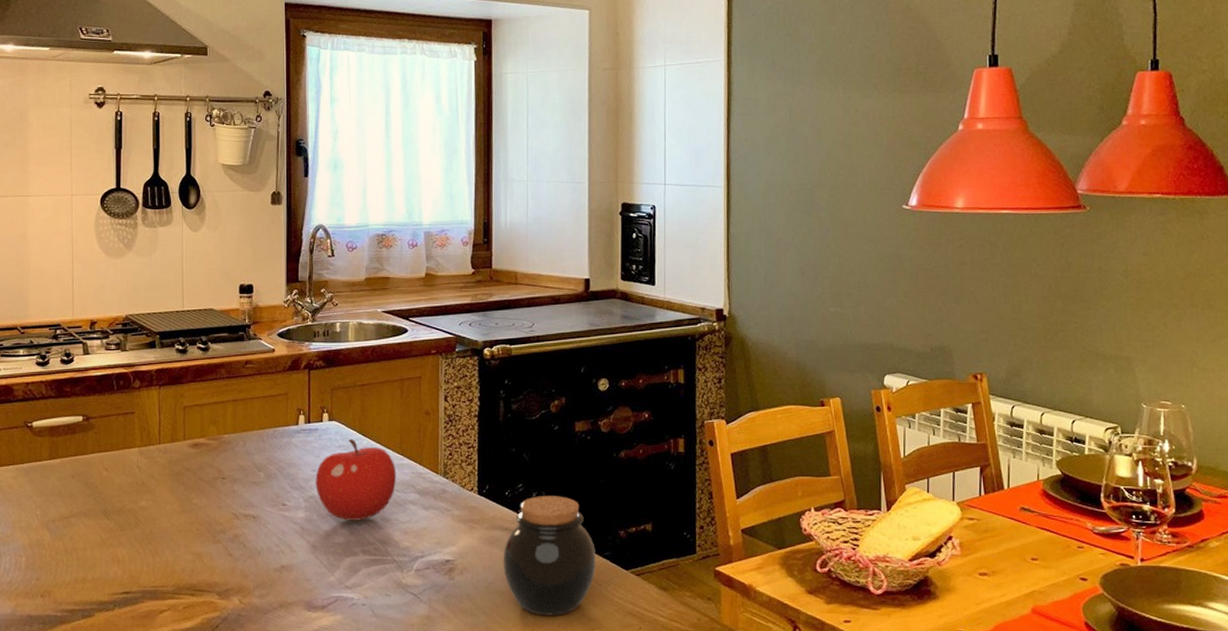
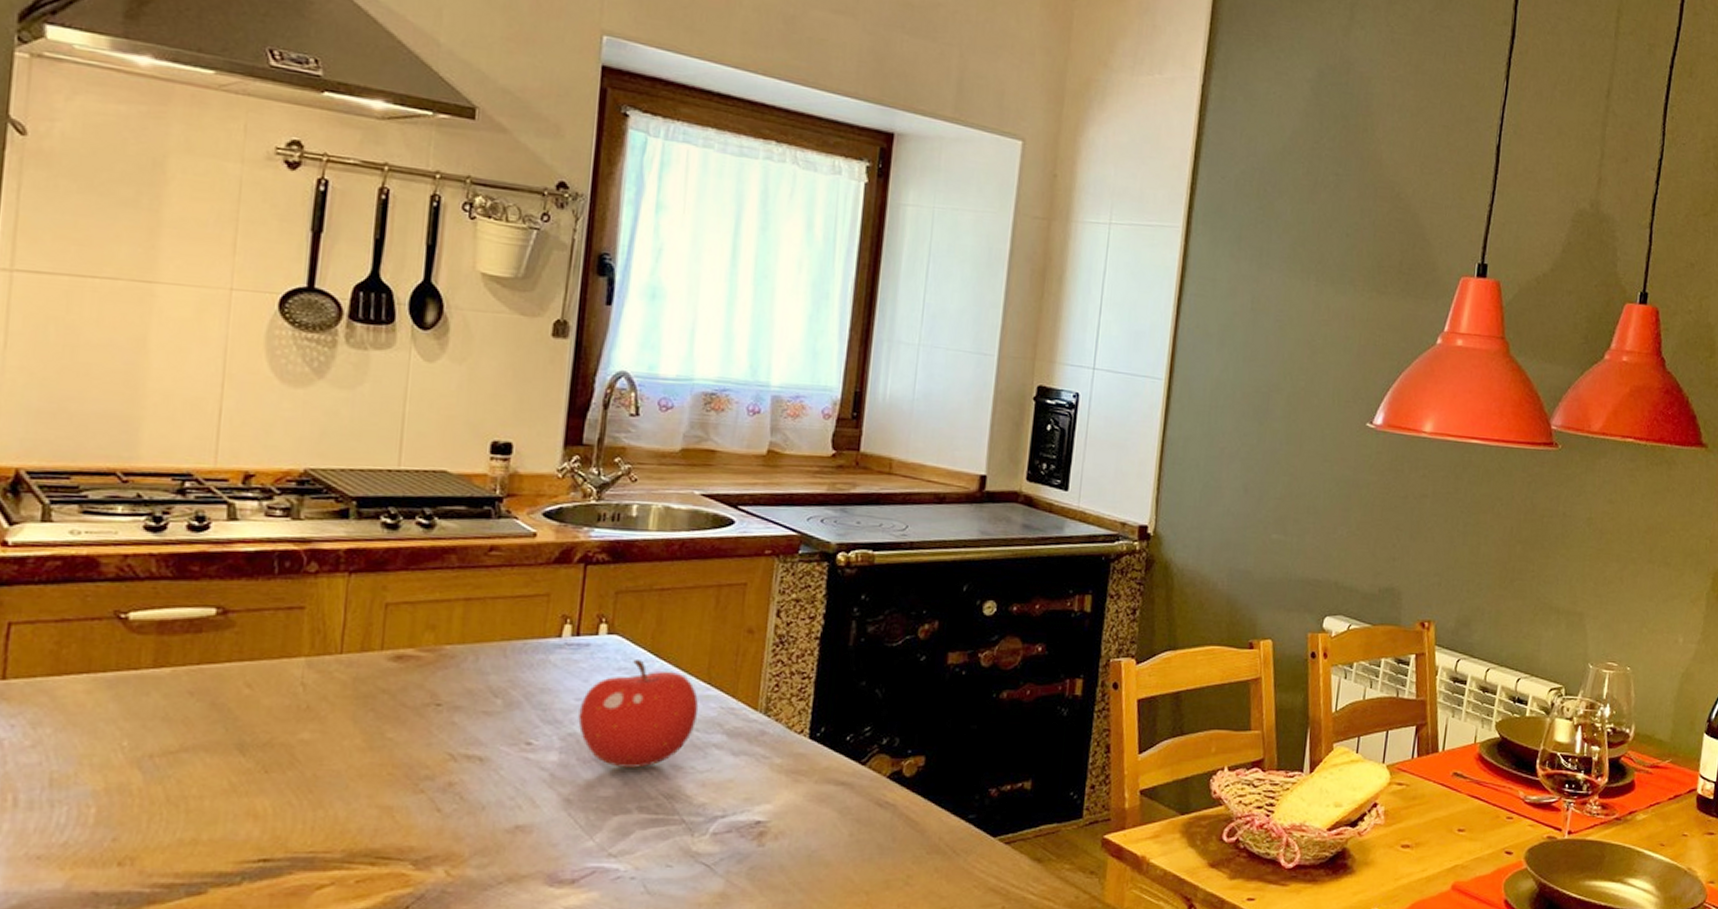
jar: present [503,496,596,616] -> none [833,743,957,892]

